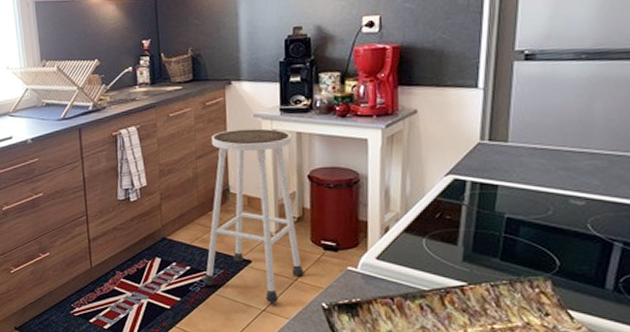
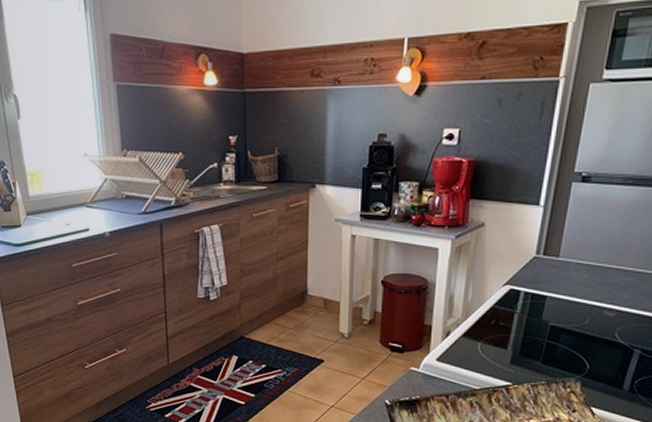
stool: present [203,128,304,303] -> none [277,233,371,400]

